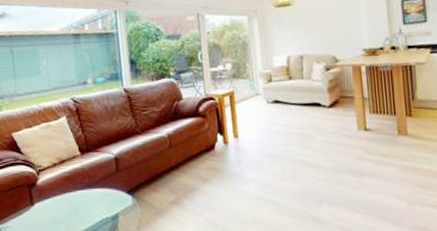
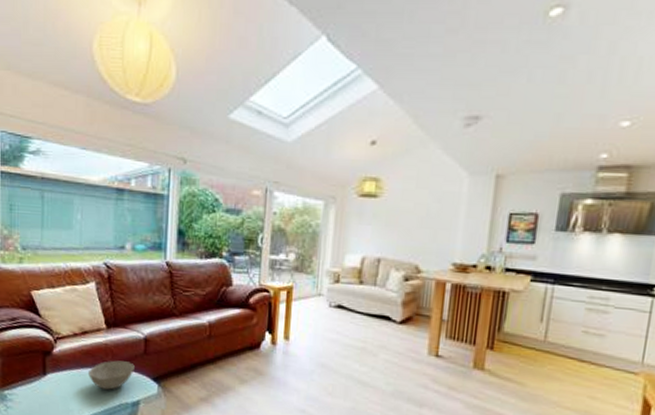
bowl: none [69,180,110,209] -> present [87,360,135,390]

